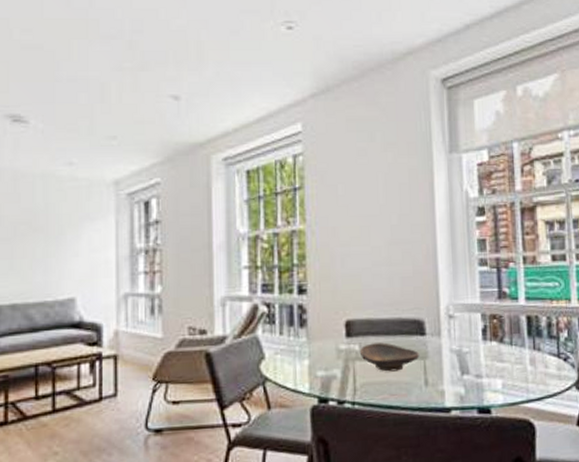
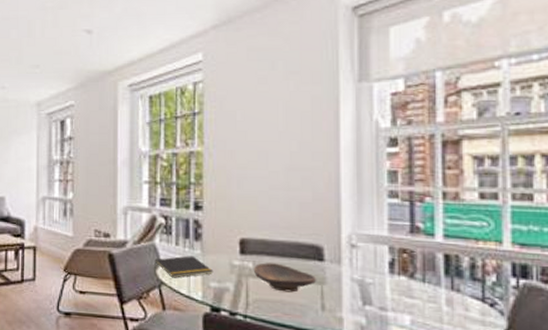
notepad: none [257,345,320,372] -> present [154,256,214,278]

